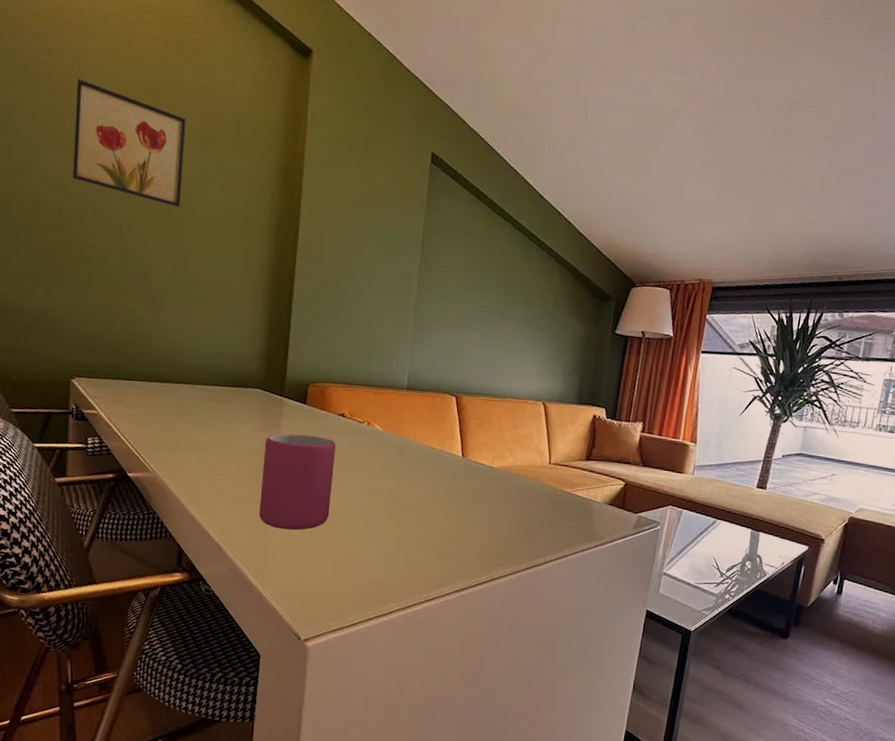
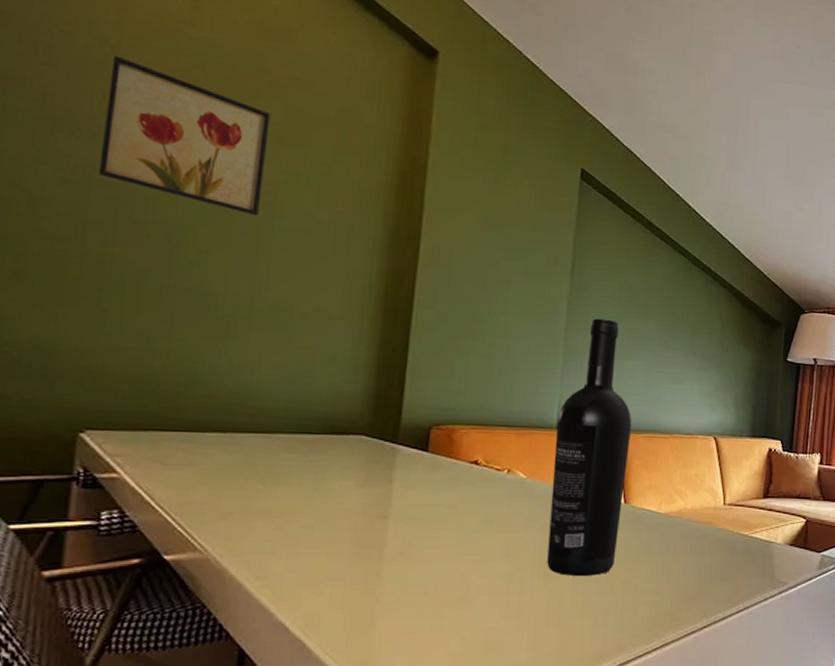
mug: present [259,433,336,531] -> none [361,489,467,611]
wine bottle: none [398,292,471,516] -> present [547,318,632,576]

